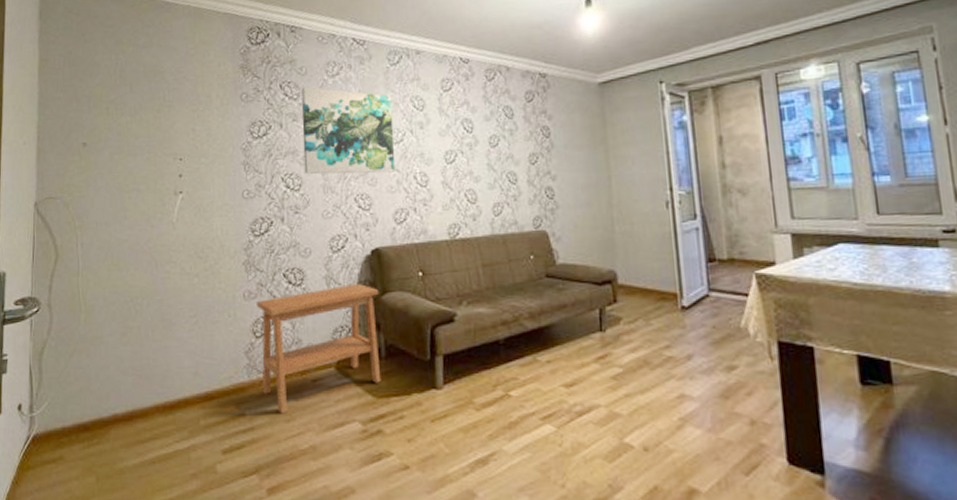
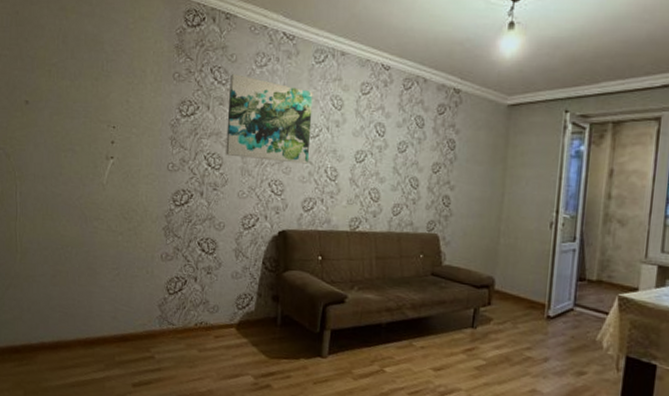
side table: present [257,283,382,414] -> none [171,258,282,361]

